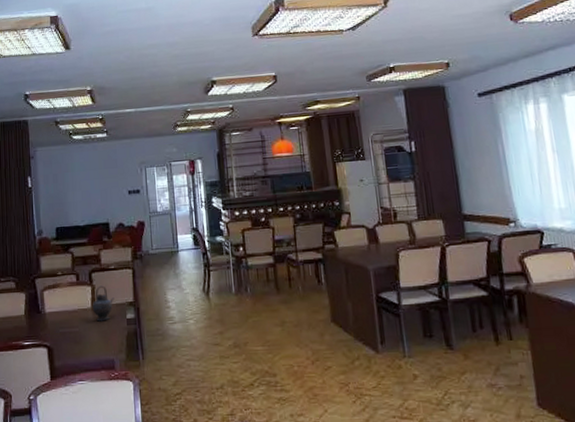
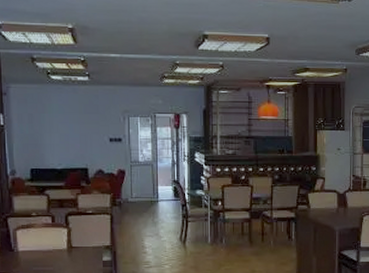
teapot: present [92,285,114,322] -> none [67,228,91,262]

